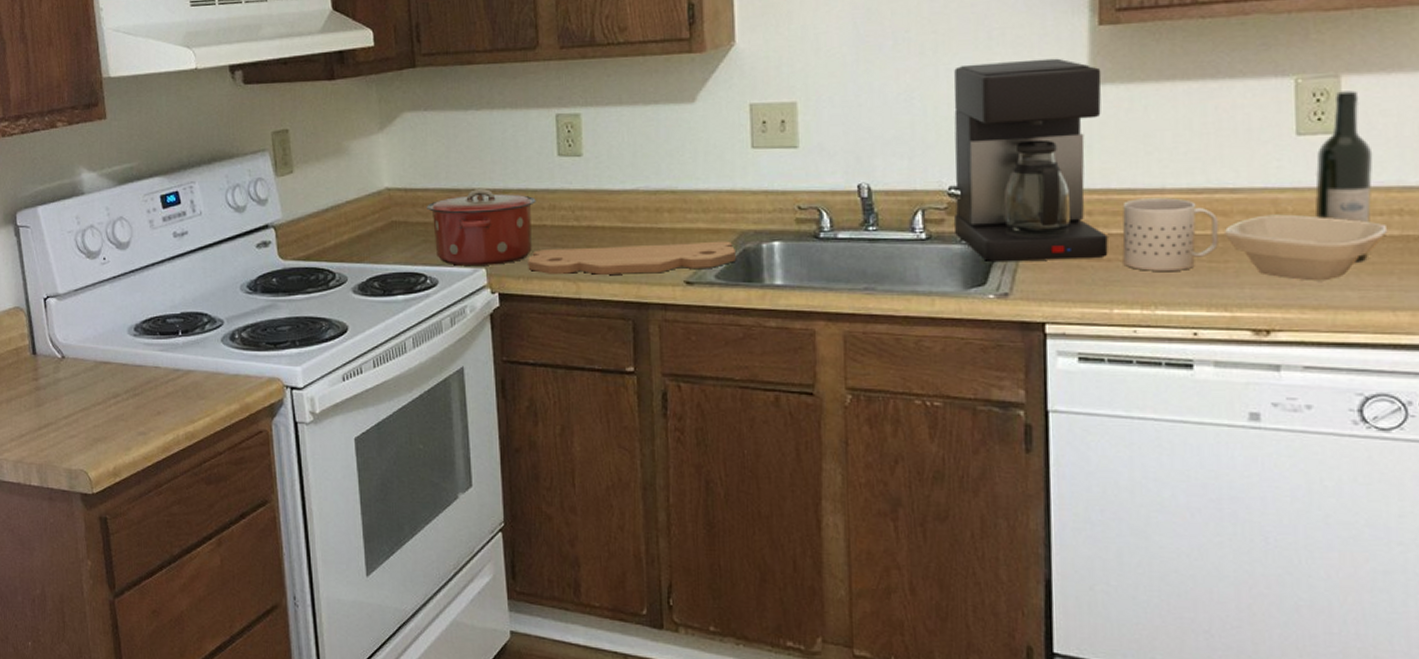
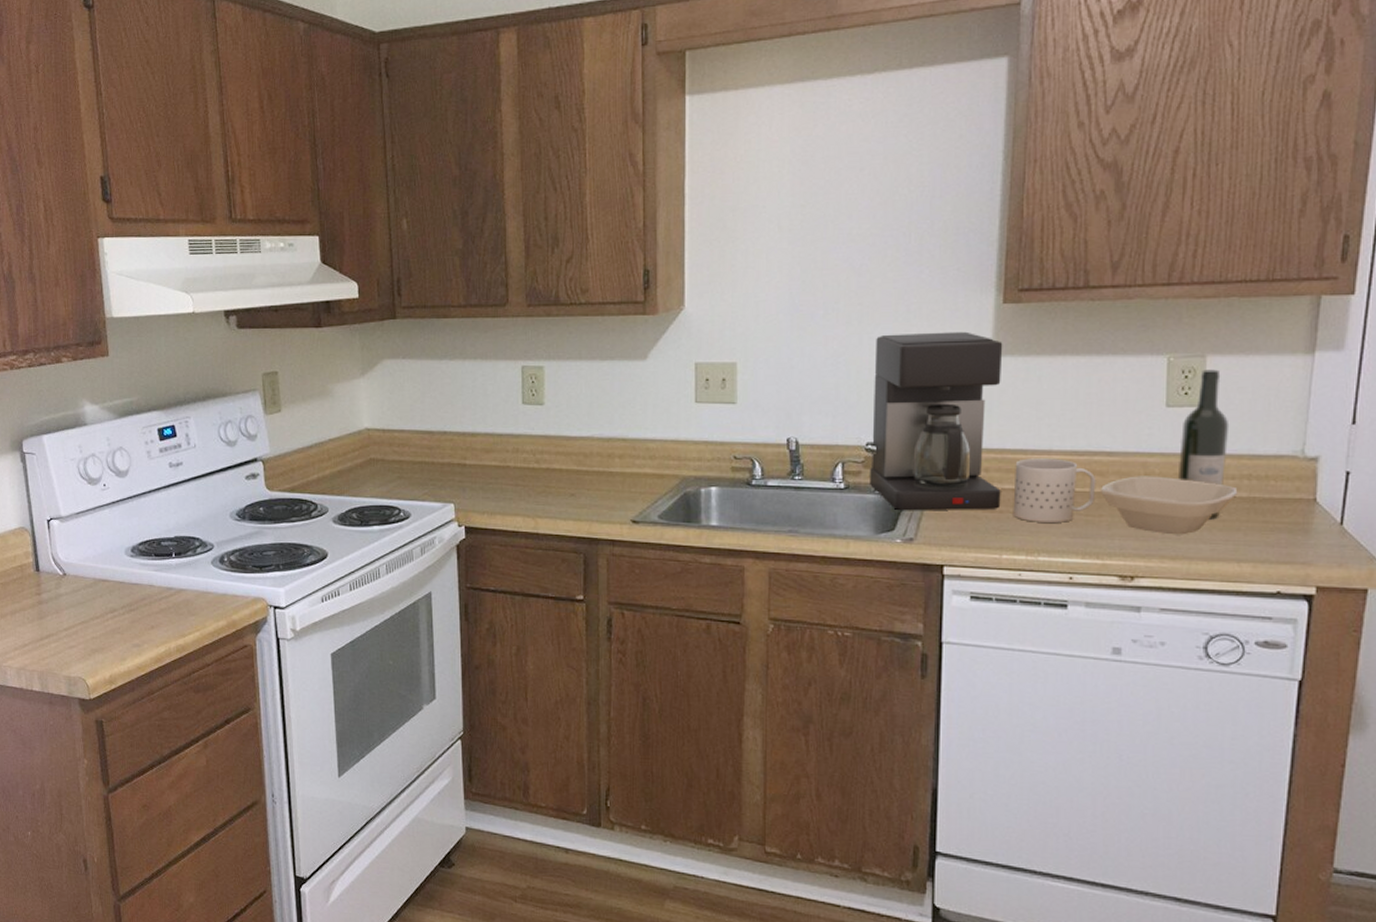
casserole: present [427,188,536,266] -> none [402,431,501,501]
cutting board: present [528,241,737,276] -> none [492,485,678,514]

